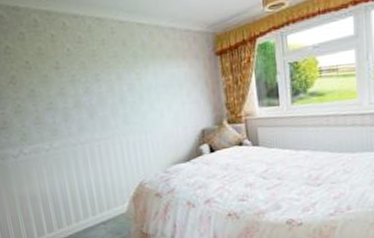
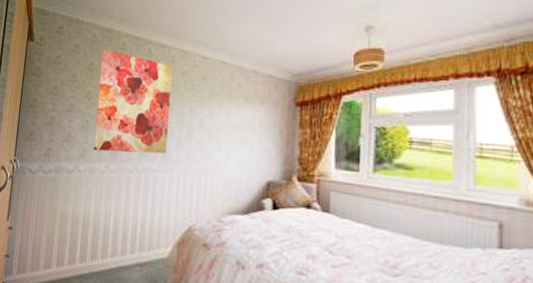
wall art: none [14,29,104,133] -> present [93,49,172,154]

